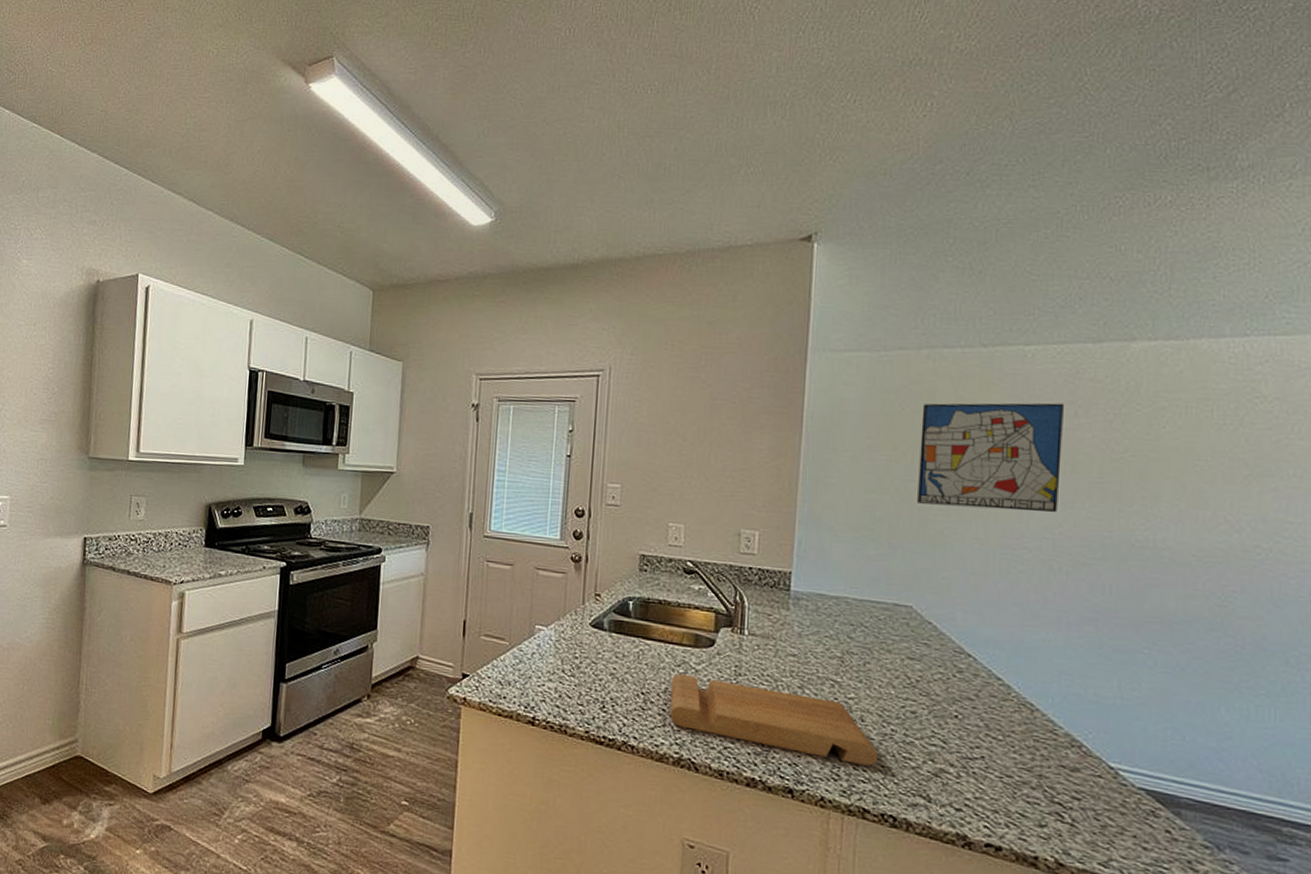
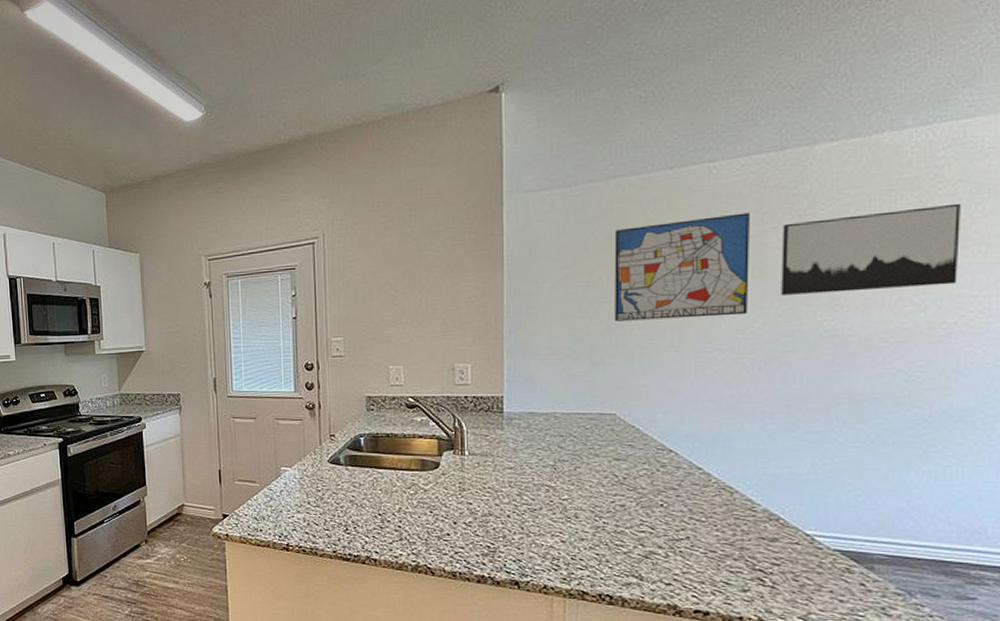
cutting board: present [669,673,879,766] -> none [404,494,593,555]
wall art: none [1093,420,1277,507] -> present [781,203,961,295]

